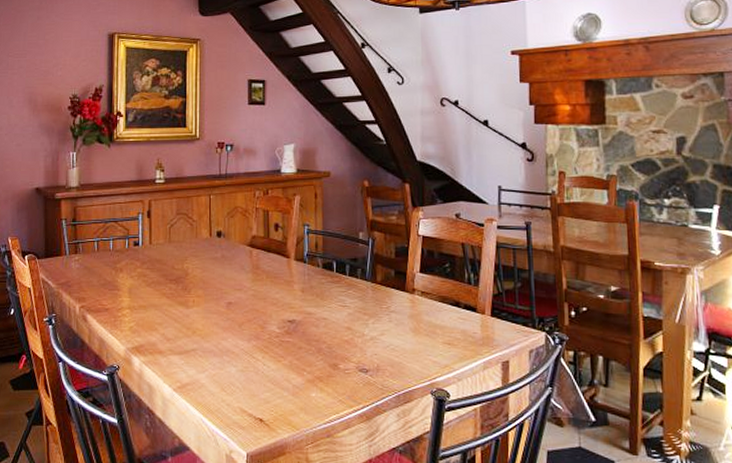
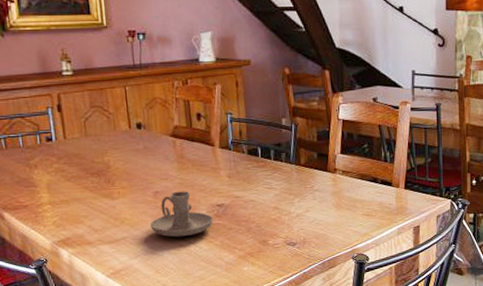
candle holder: none [221,303,284,353] -> present [151,191,214,237]

